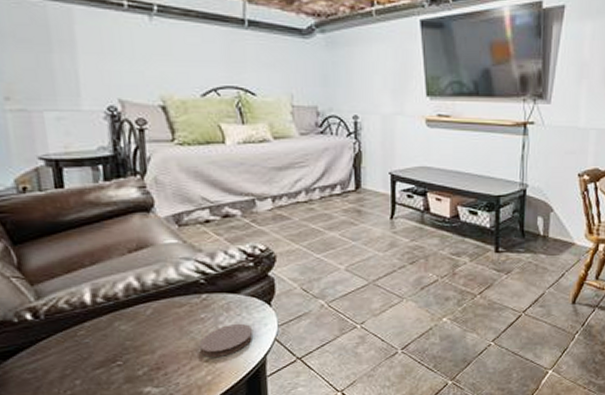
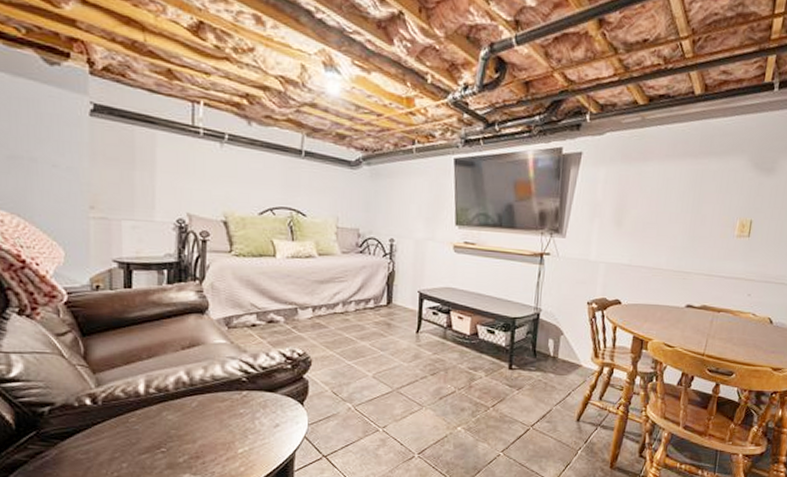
coaster: present [199,323,254,357] -> none [236,420,286,450]

